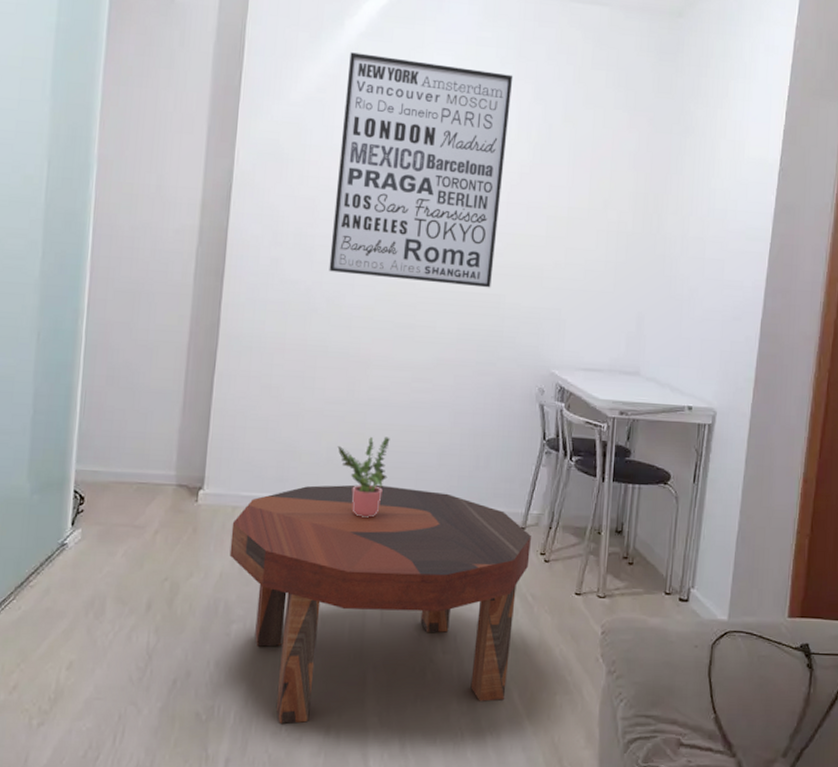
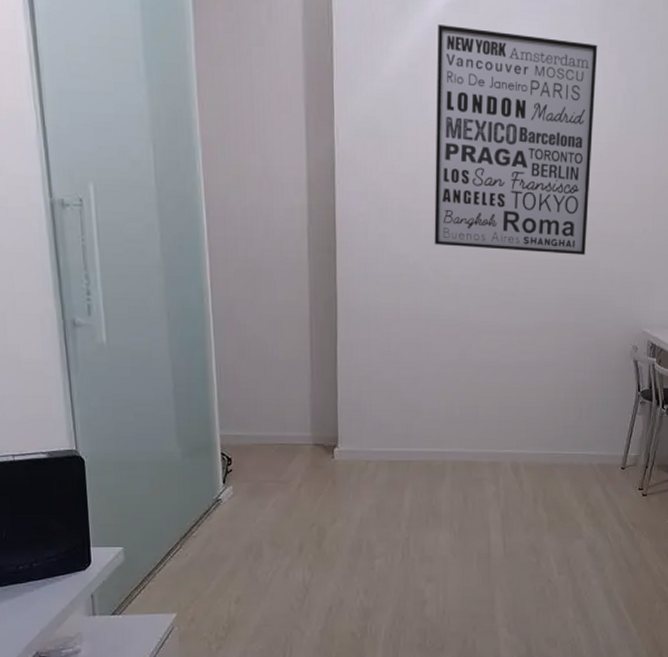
coffee table: present [229,484,531,724] -> none [367,436,630,637]
potted plant: present [337,437,390,518] -> none [455,394,502,465]

